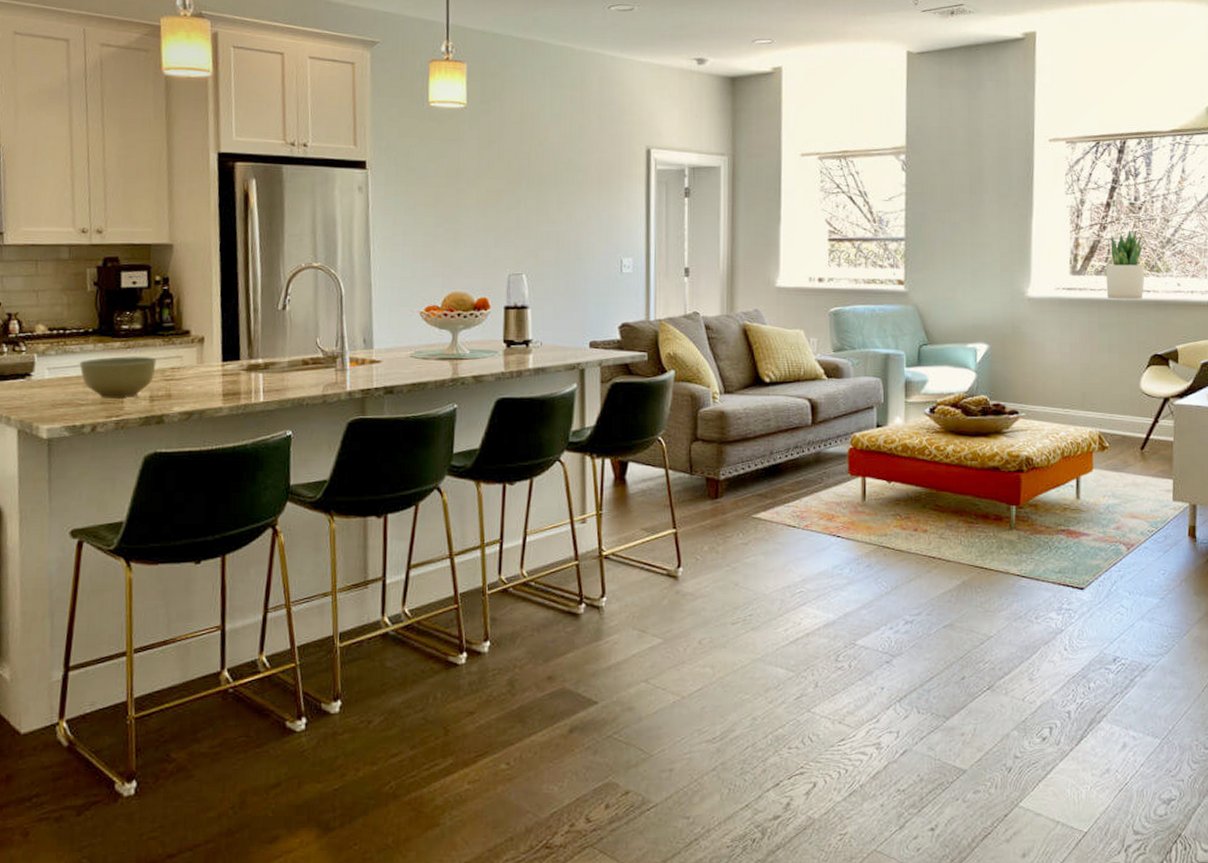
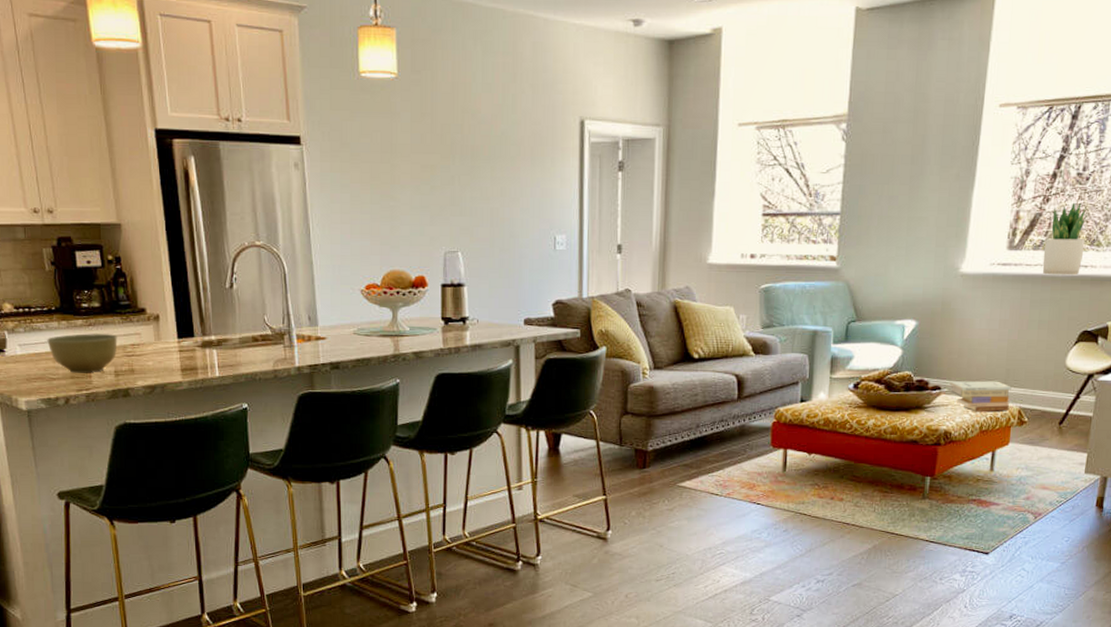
books: none [1027,404,1090,437] -> present [950,380,1011,412]

